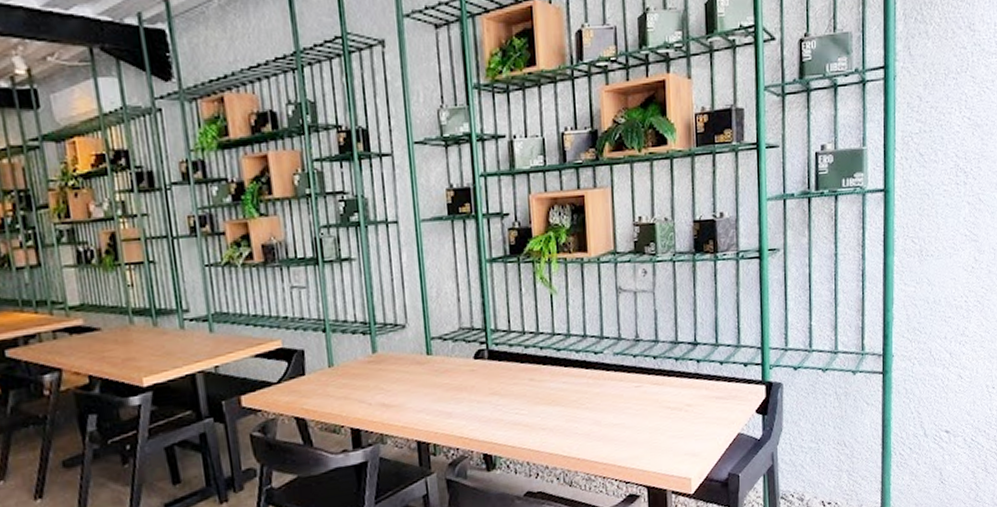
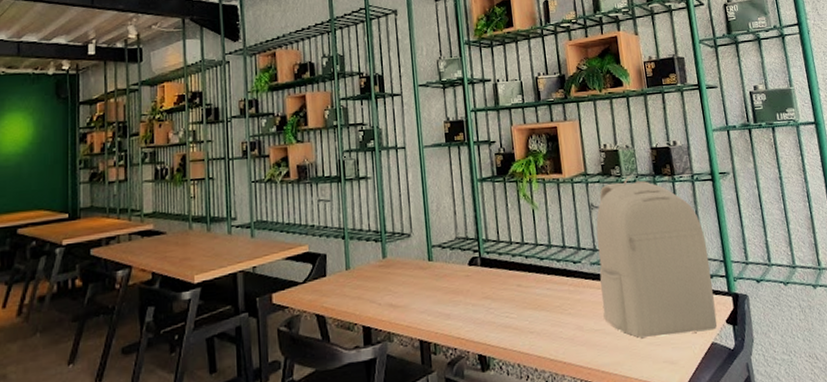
backpack: none [622,253,746,431] -> present [596,175,717,338]

